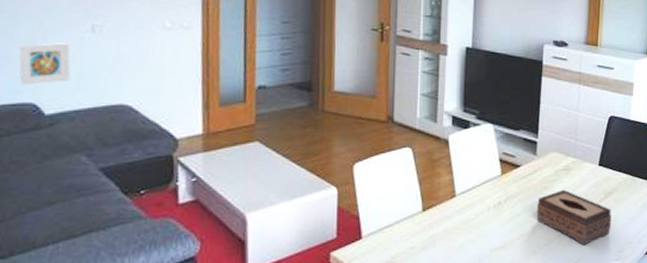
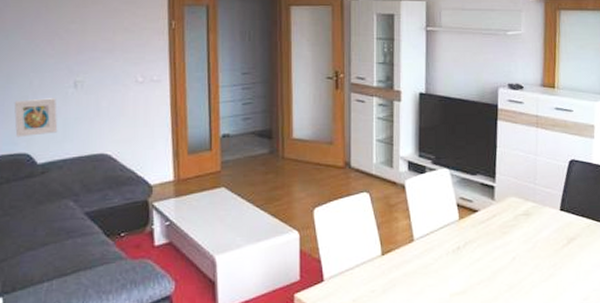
tissue box: present [536,189,611,245] -> none [496,234,576,292]

